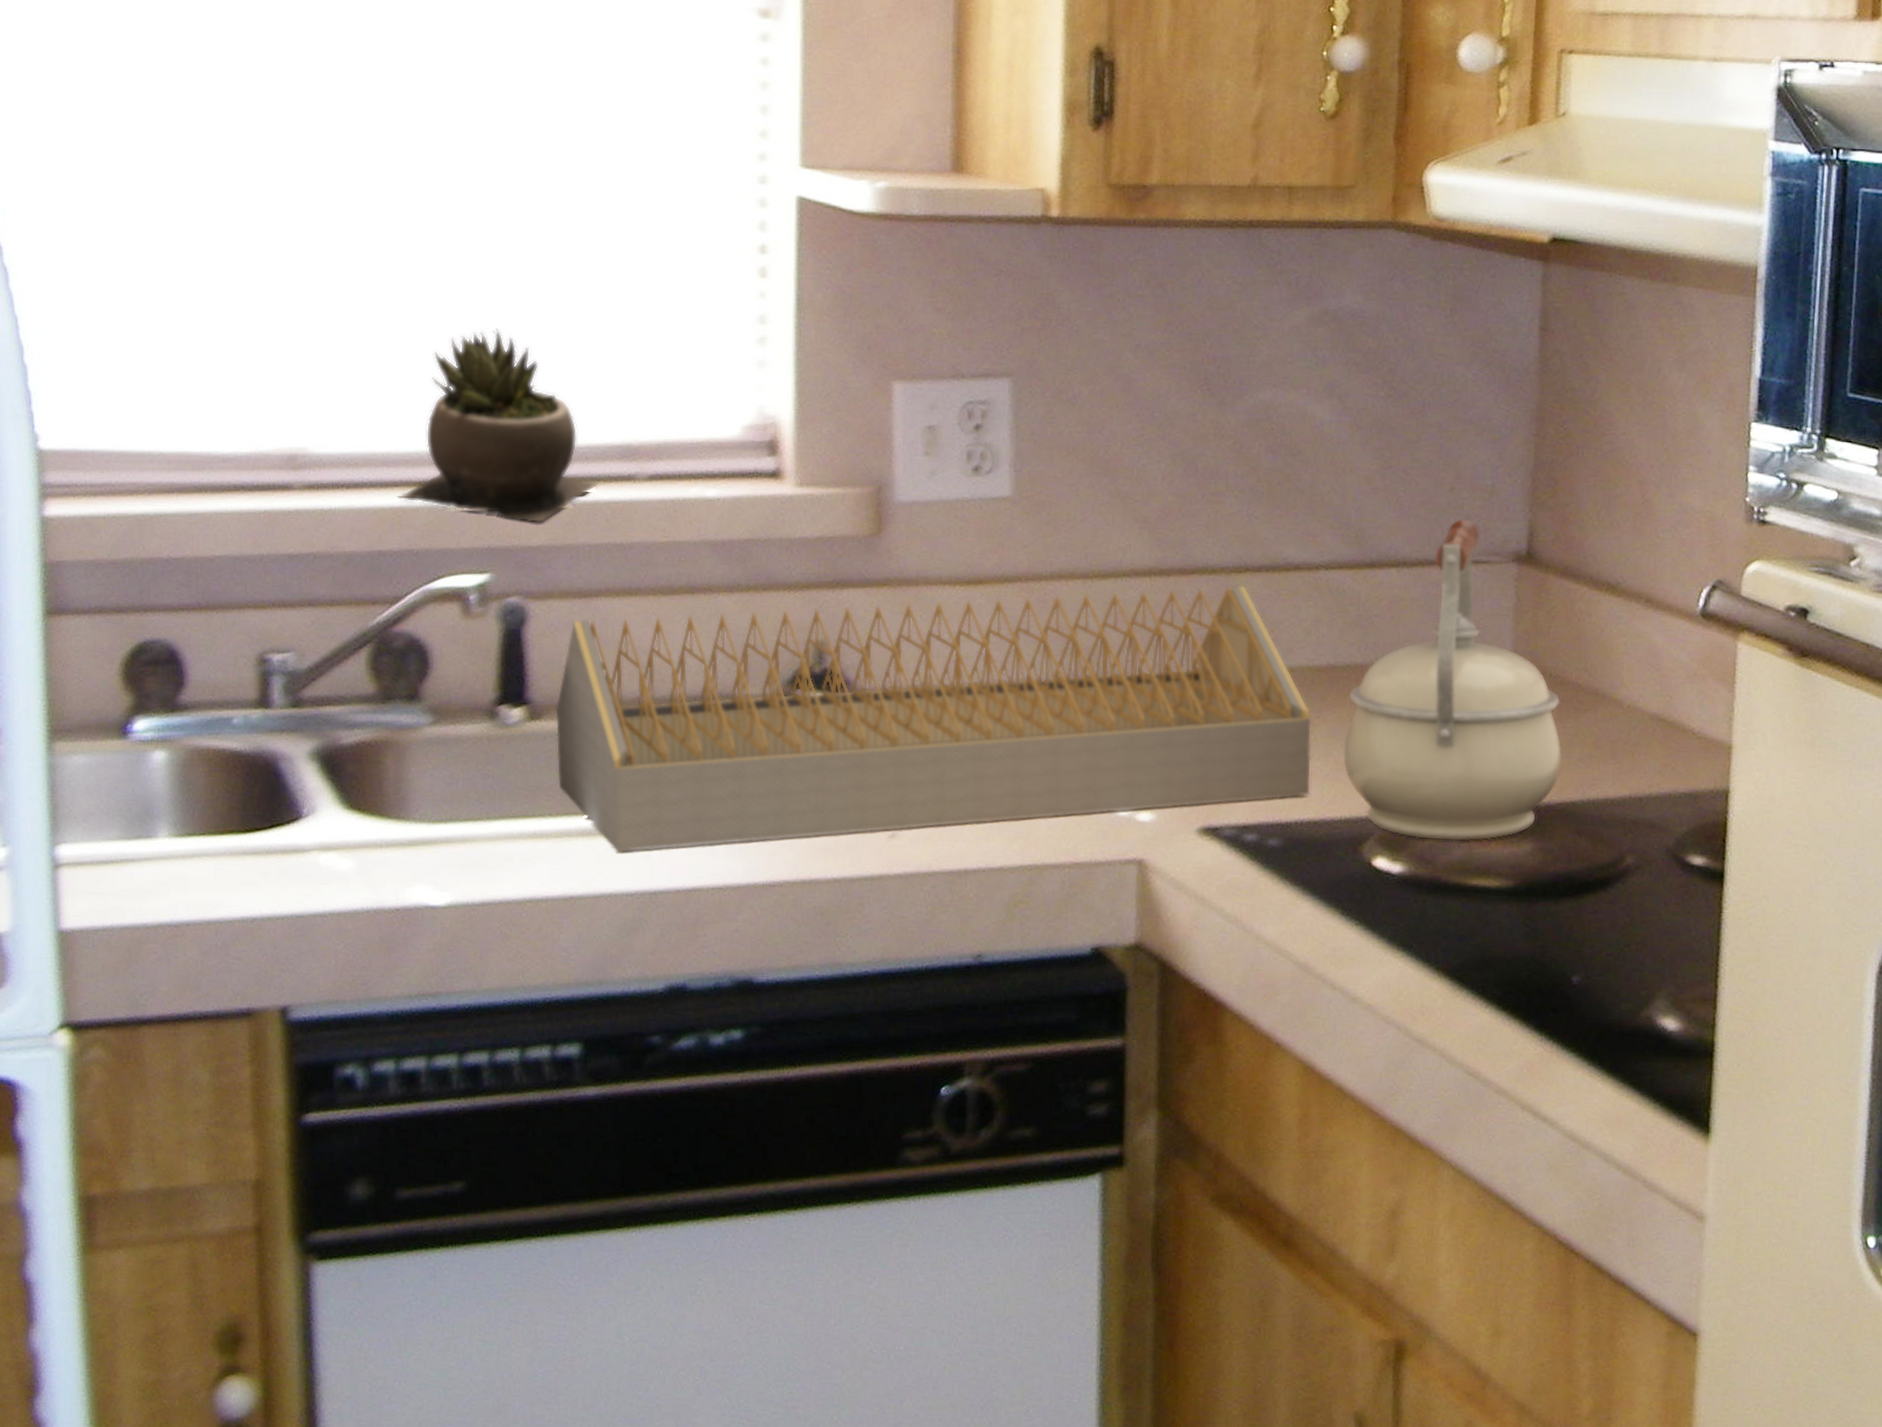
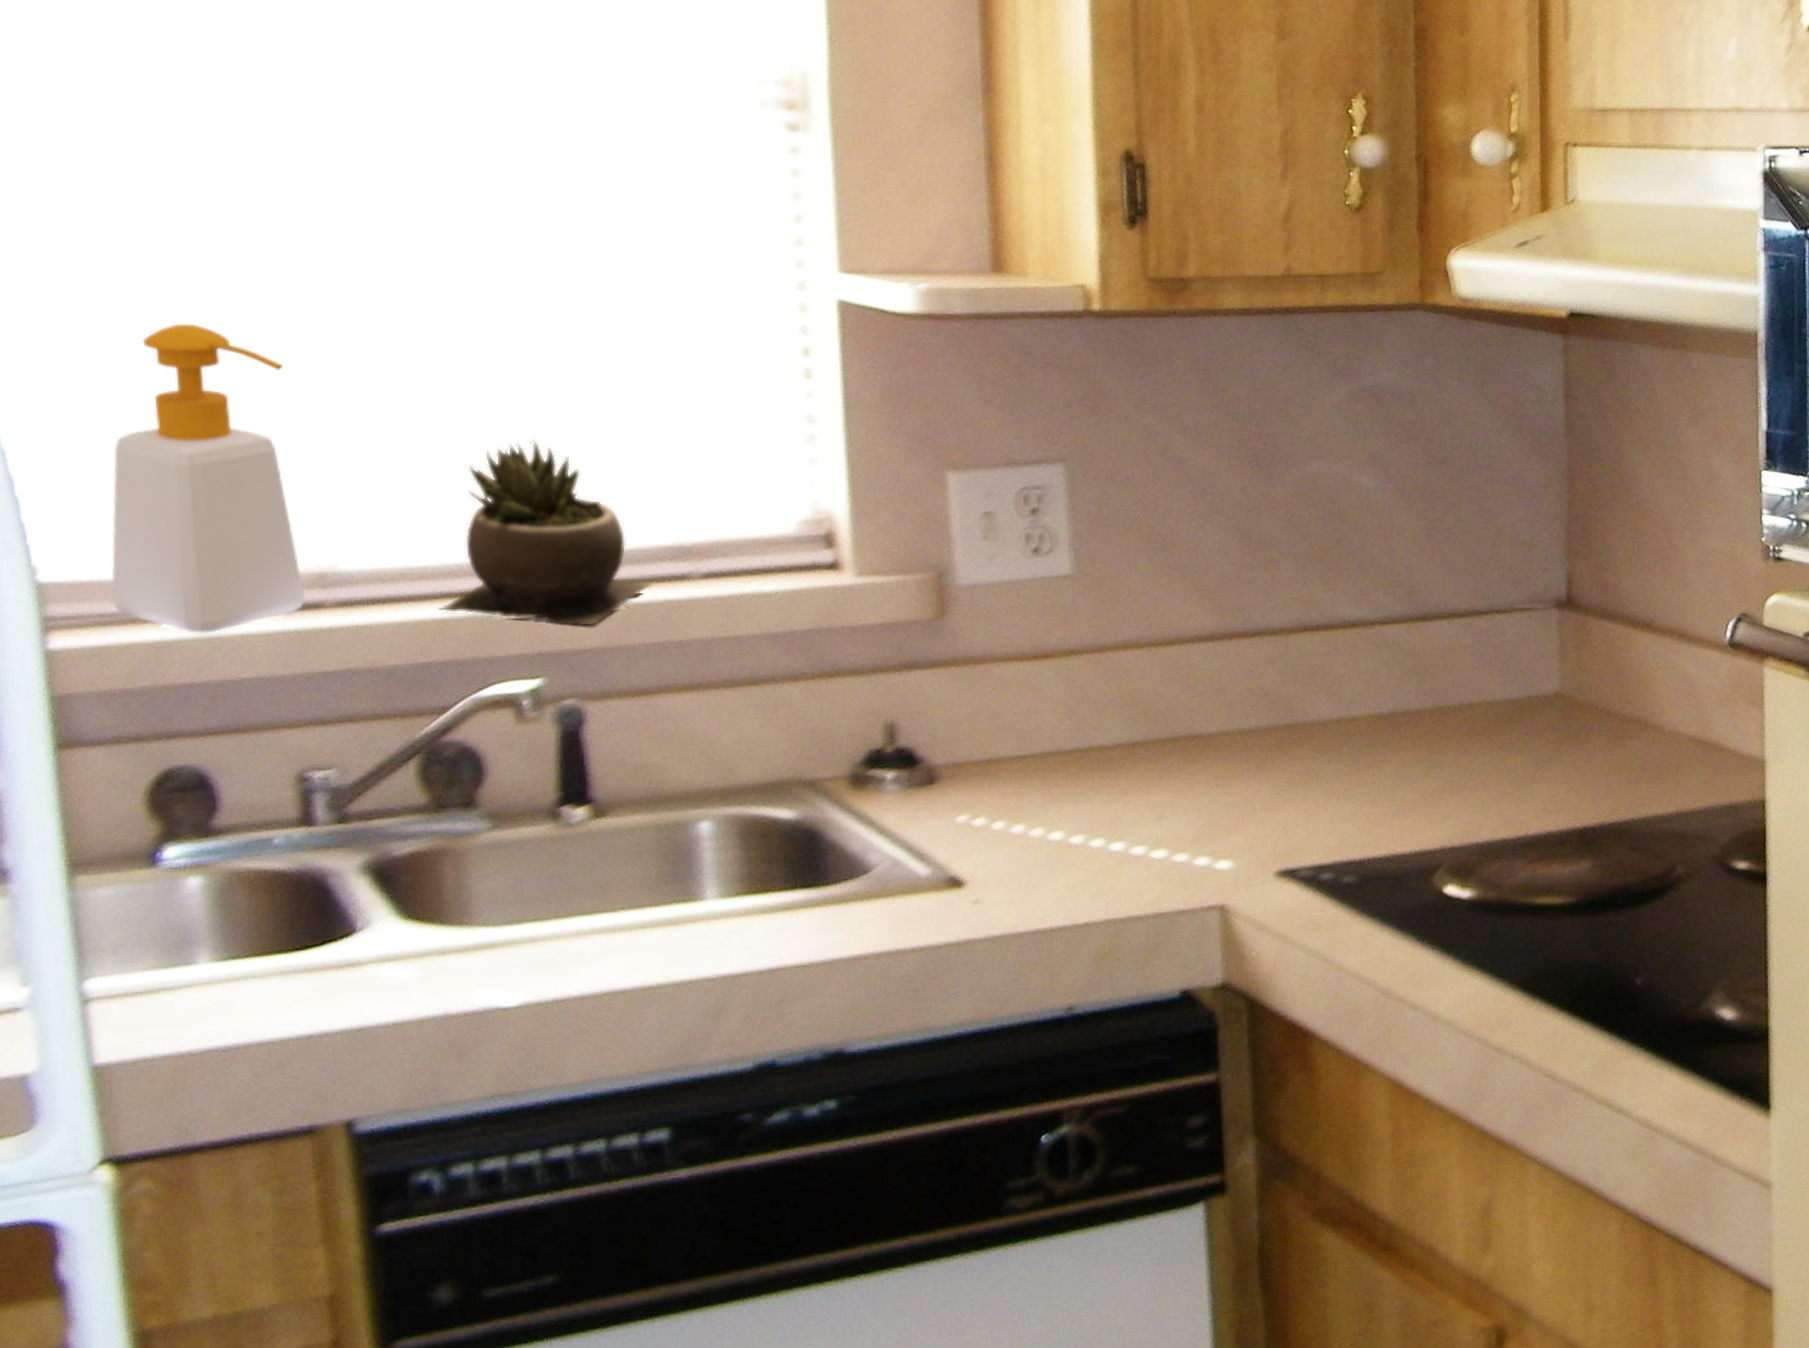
soap bottle: none [102,197,277,510] -> present [111,323,306,634]
dish rack: present [555,585,1312,852] -> none [621,644,1380,939]
kettle: present [1343,519,1563,841] -> none [1409,571,1613,865]

